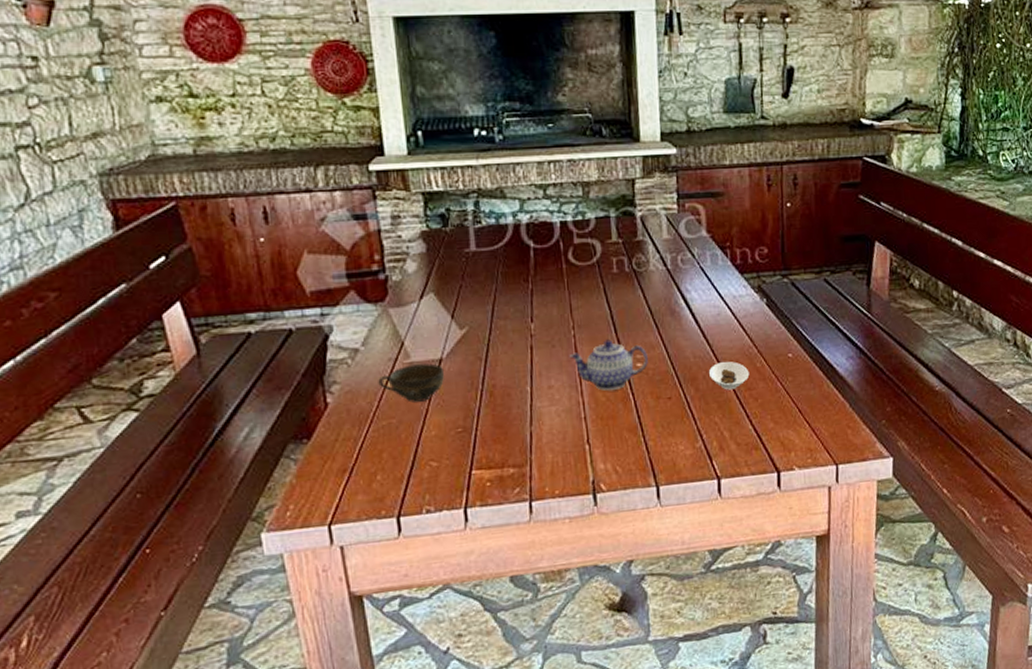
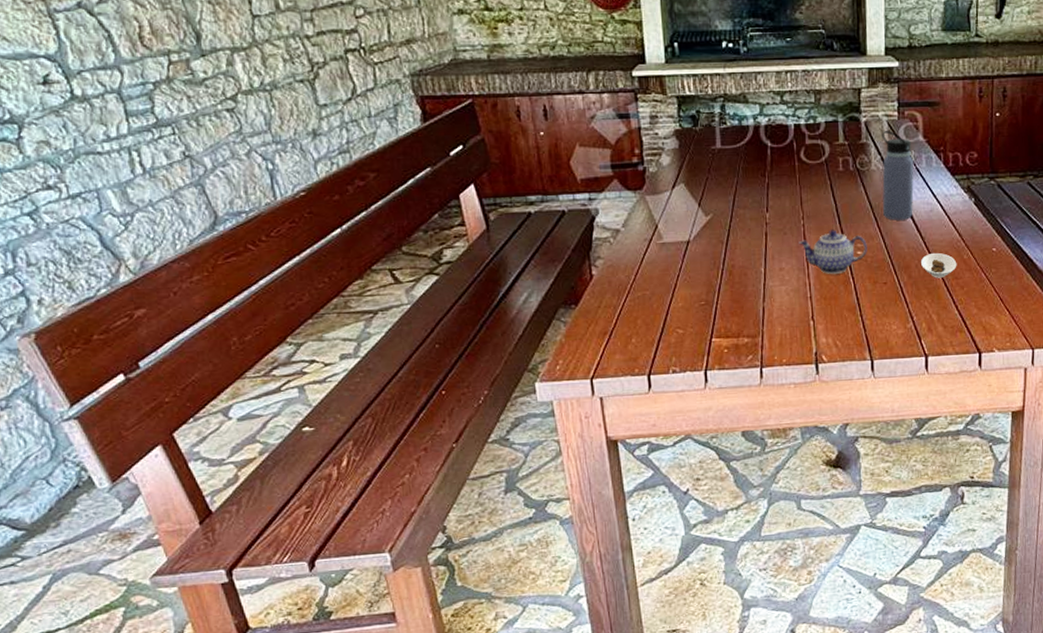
cup: present [378,363,444,402] -> none [635,244,691,277]
water bottle: none [660,225,699,327] -> present [882,130,914,220]

